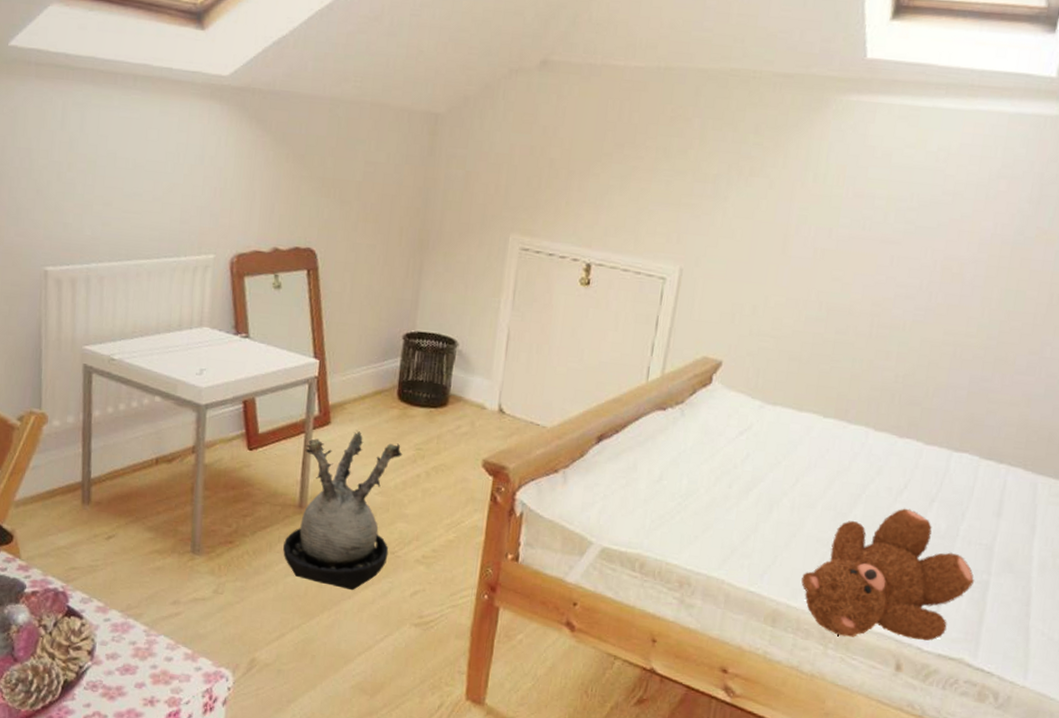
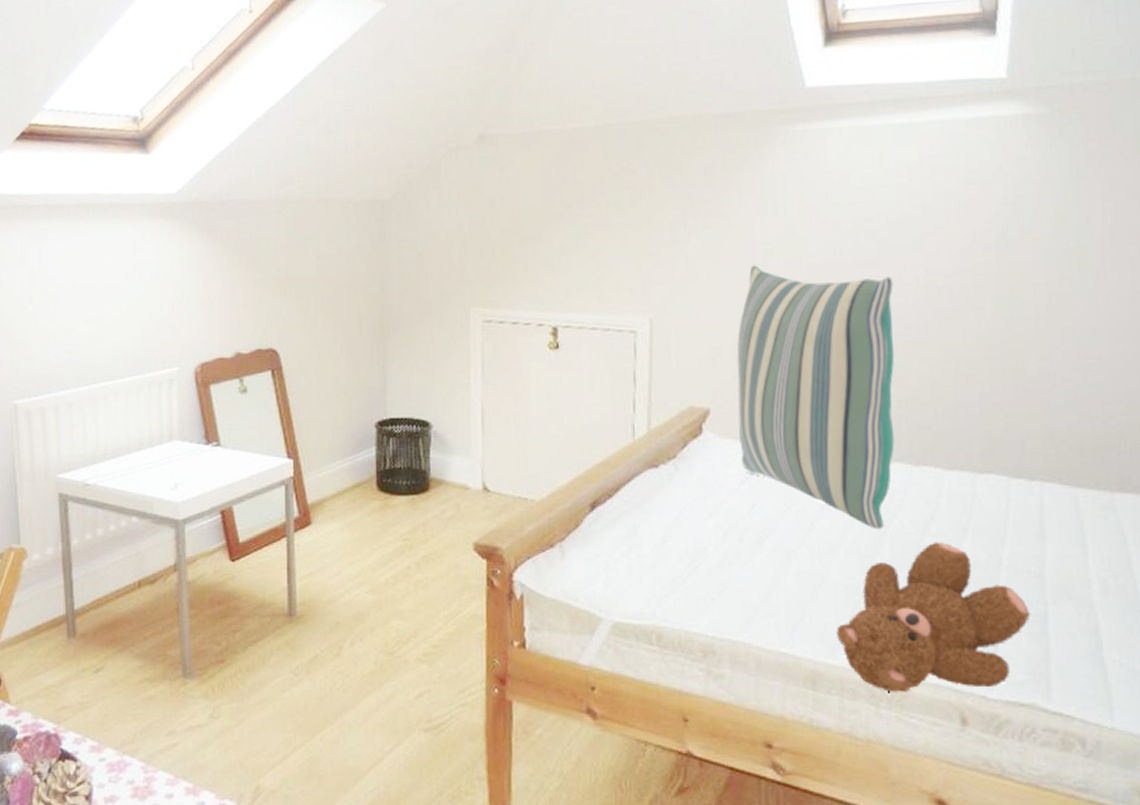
plant: present [283,430,403,591] -> none [277,527,389,700]
pillow: none [742,228,913,491] -> present [736,265,895,529]

